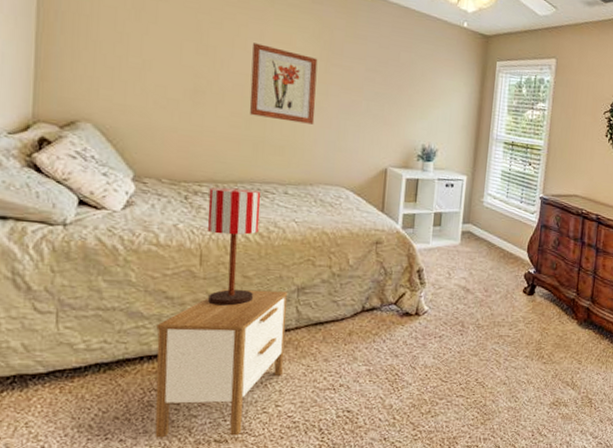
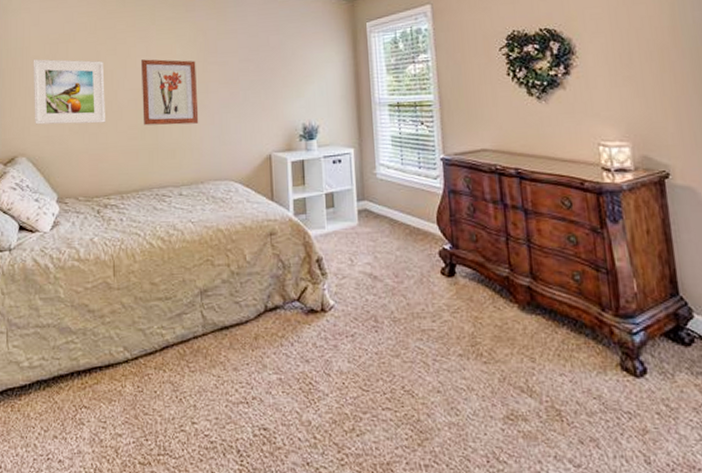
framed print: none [106,10,205,103] -> present [33,59,105,125]
nightstand: present [155,289,287,438] -> none [82,296,195,459]
table lamp: present [207,187,261,306] -> none [116,196,161,315]

